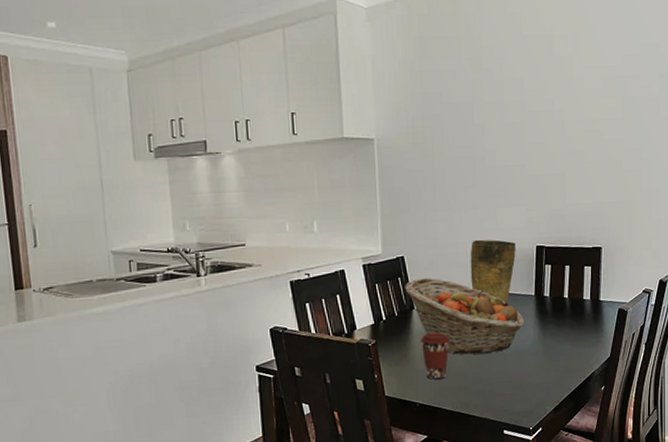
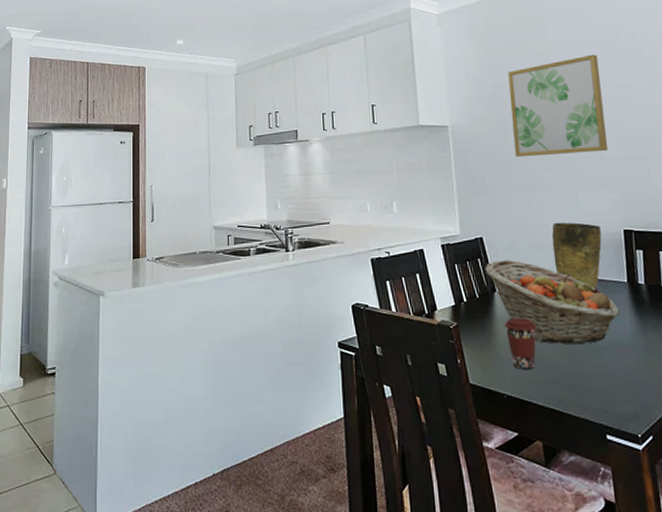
wall art: none [438,64,530,174] -> present [508,54,608,158]

